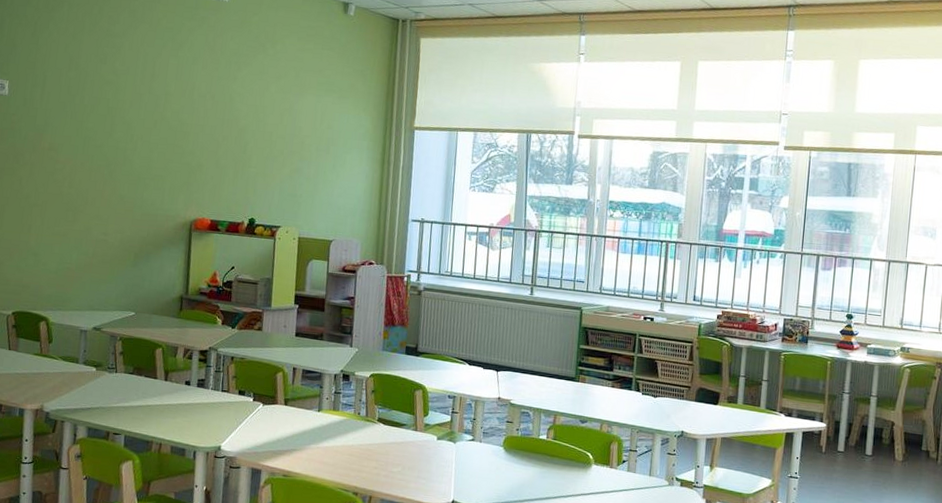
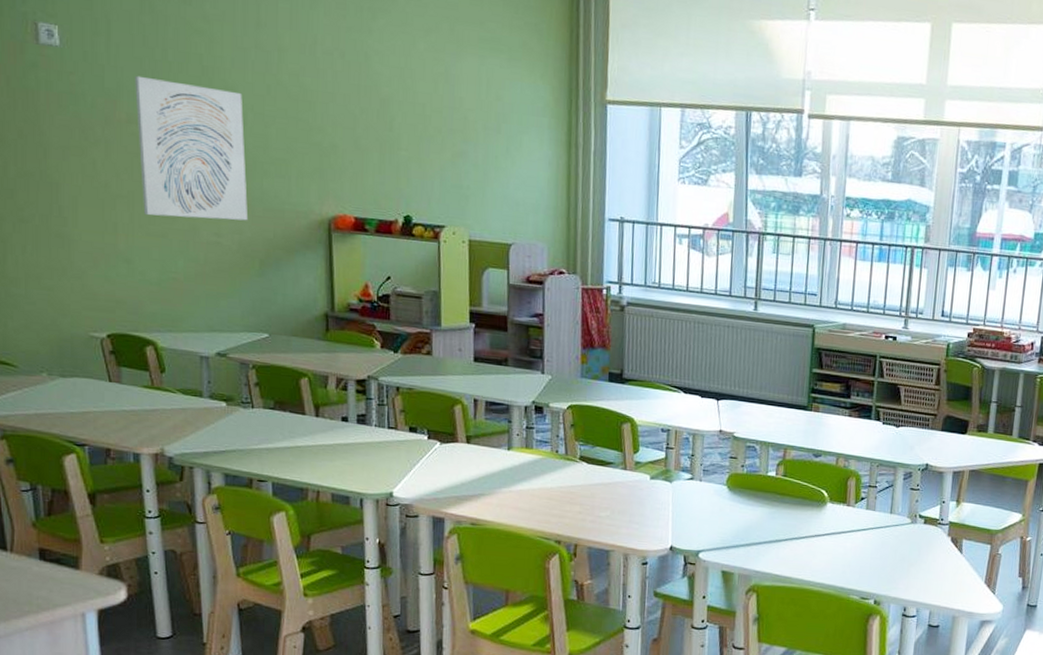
wall art: none [52,115,136,223] -> present [135,75,249,221]

